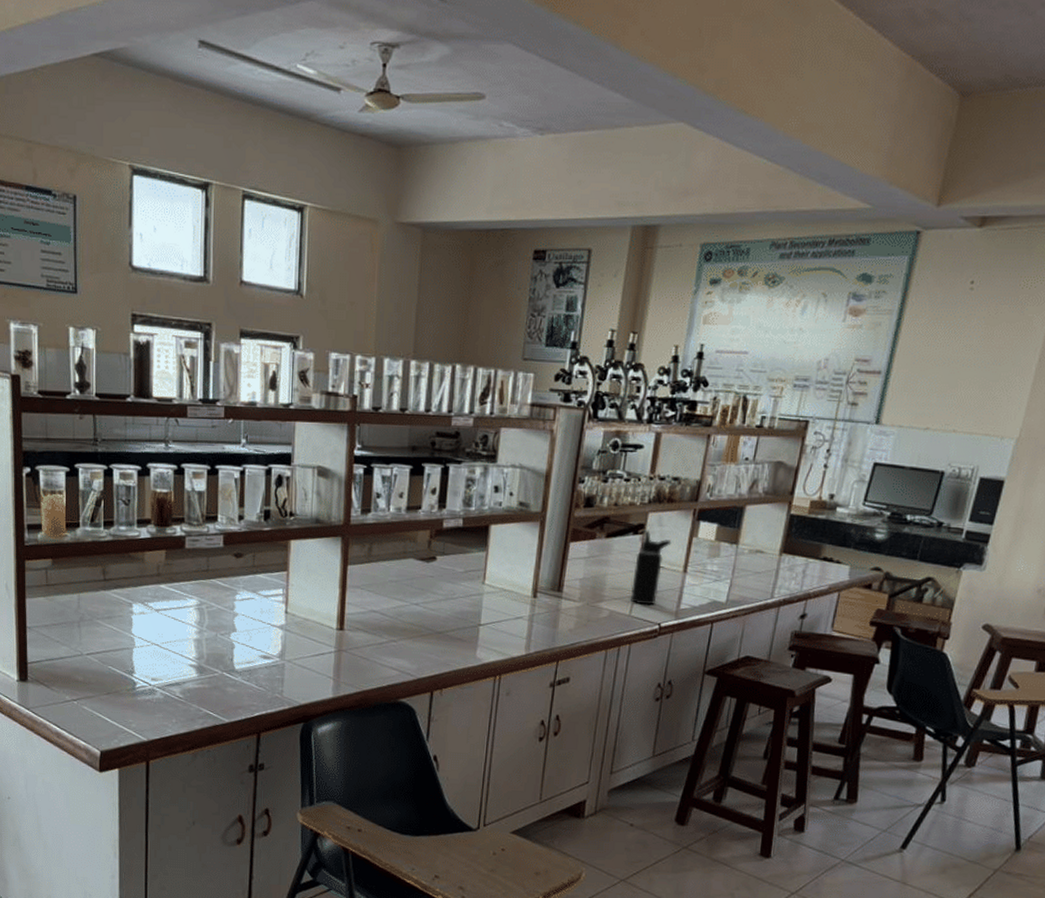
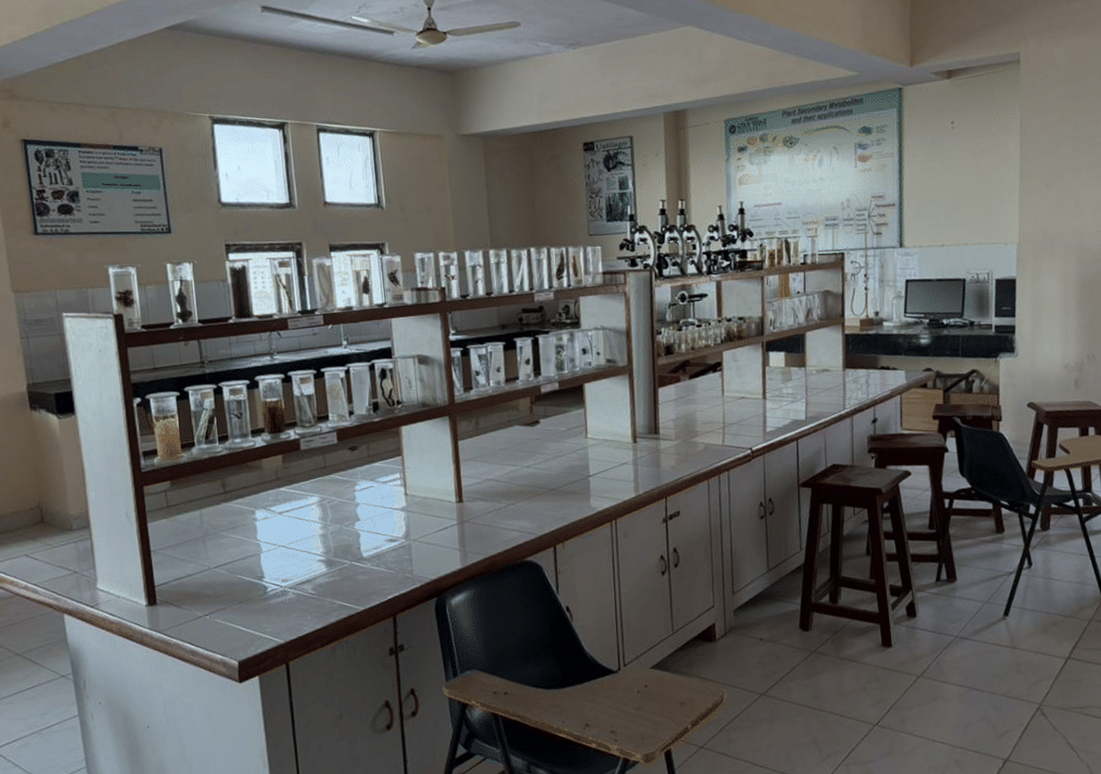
water bottle: present [630,530,672,605] -> none [718,366,748,434]

